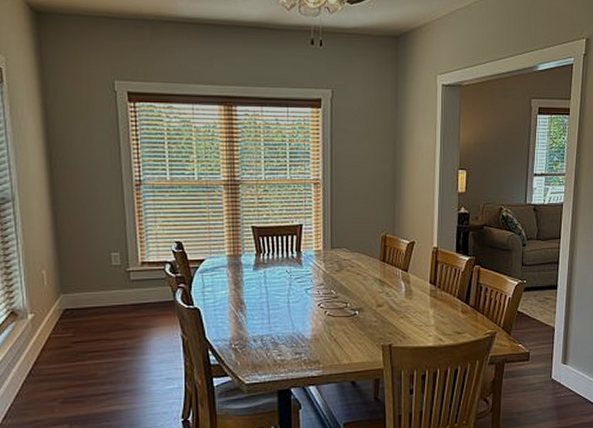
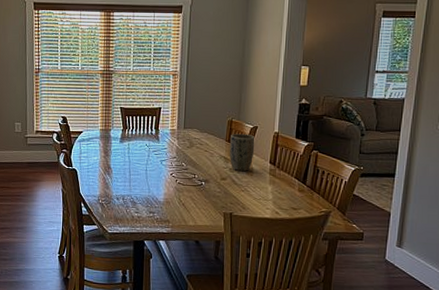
plant pot: none [384,251,413,295] -> present [229,133,255,171]

